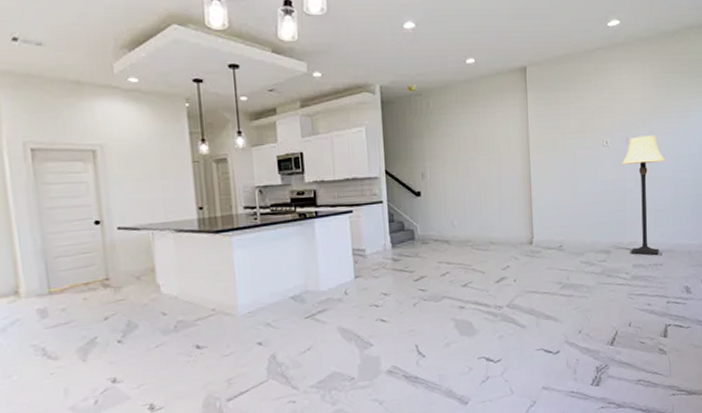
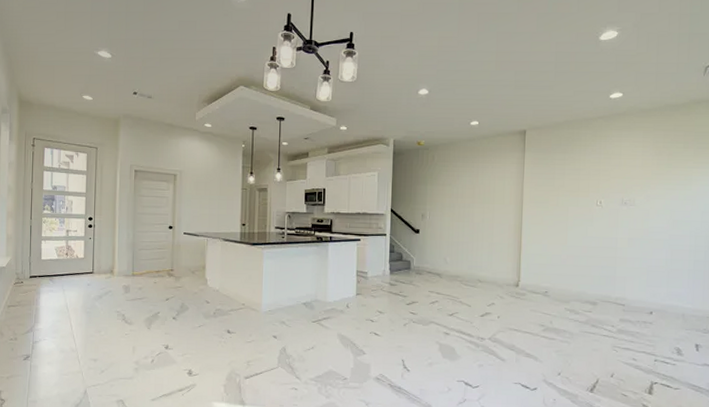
lamp: present [621,135,666,255] -> none [615,199,663,313]

